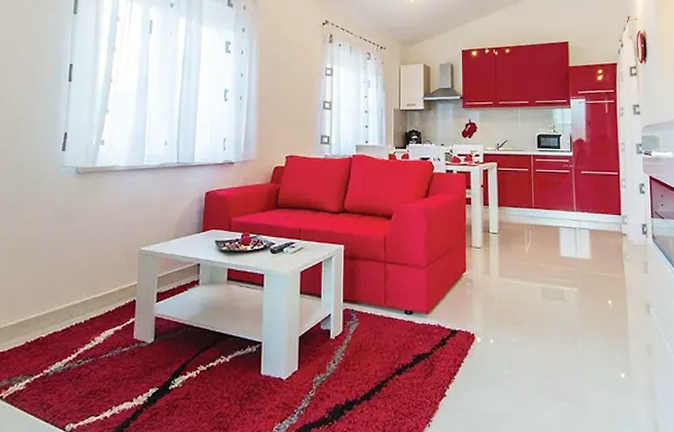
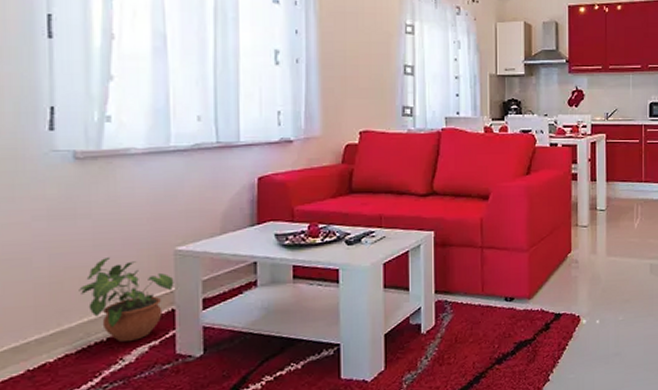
potted plant: none [69,252,137,326] -> present [79,256,174,343]

